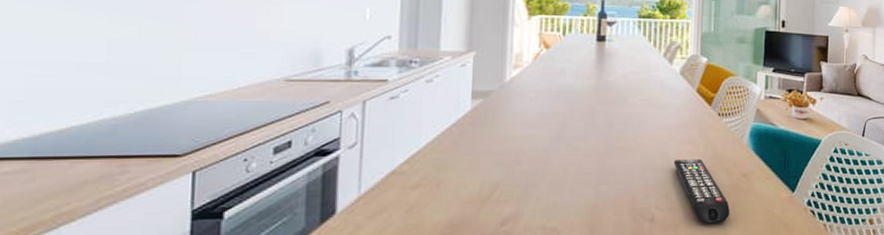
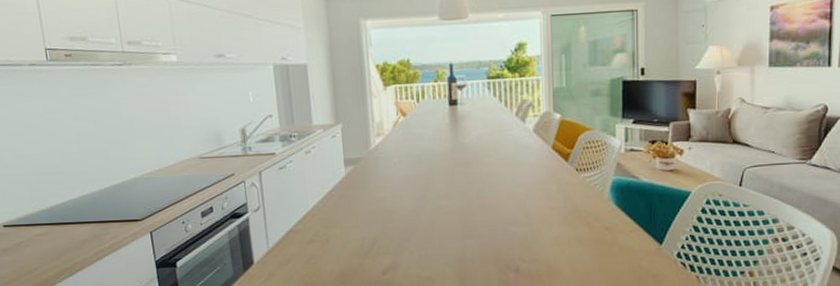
remote control: present [673,159,730,225] -> none [533,214,594,276]

